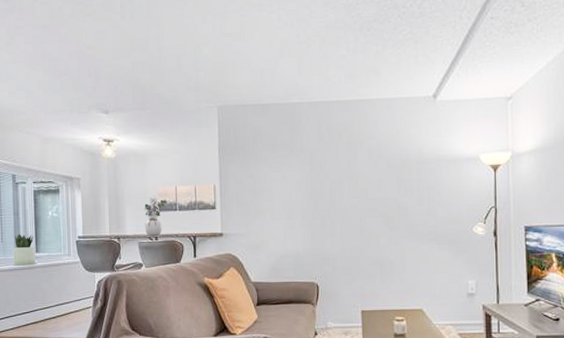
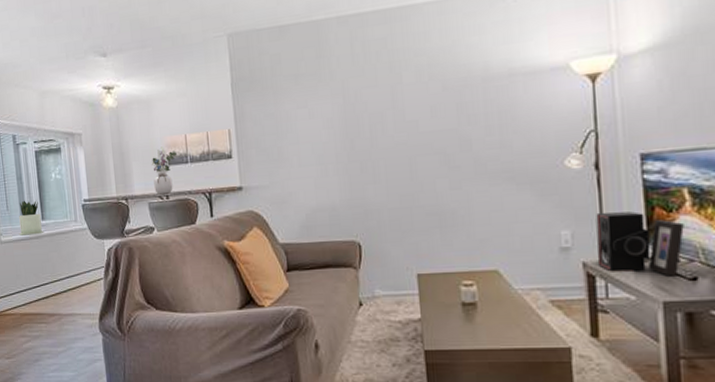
stereo: none [493,268,529,313] -> present [596,211,651,272]
picture frame: none [527,275,552,317] -> present [648,220,684,277]

